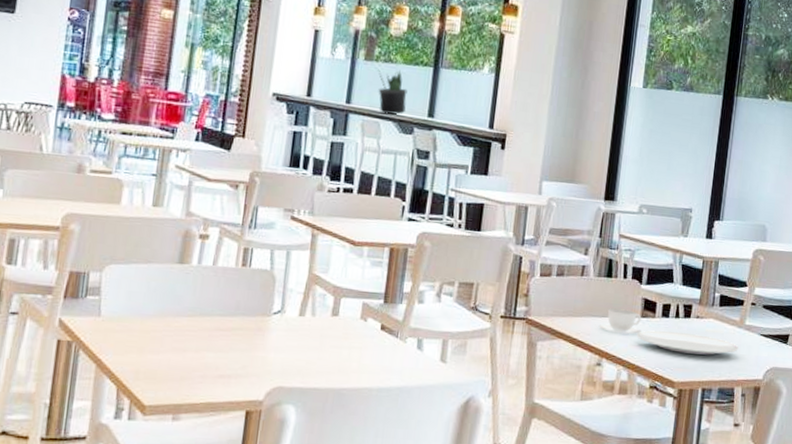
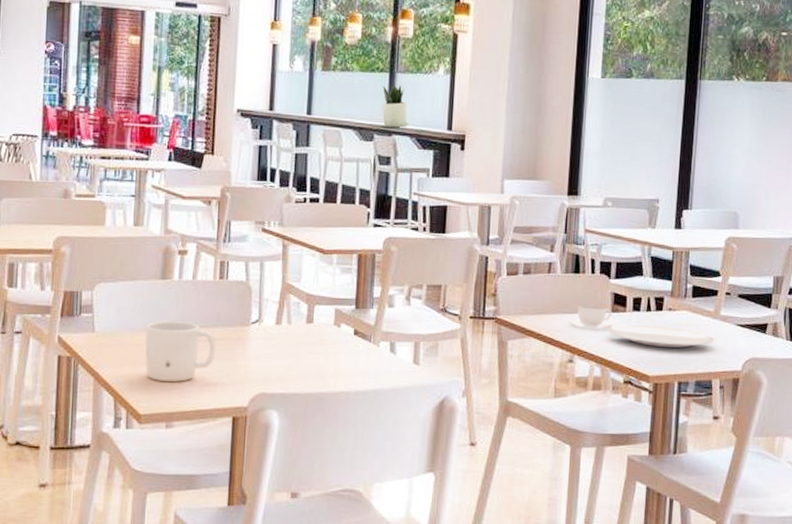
mug: none [154,307,234,372] -> present [145,320,216,382]
planter: present [378,69,408,115] -> none [335,77,365,123]
planter: none [423,80,452,123] -> present [382,85,410,129]

